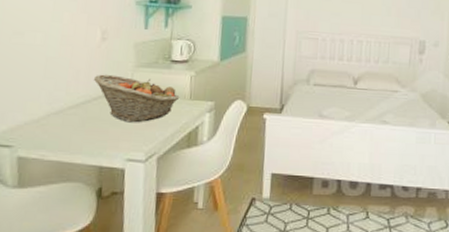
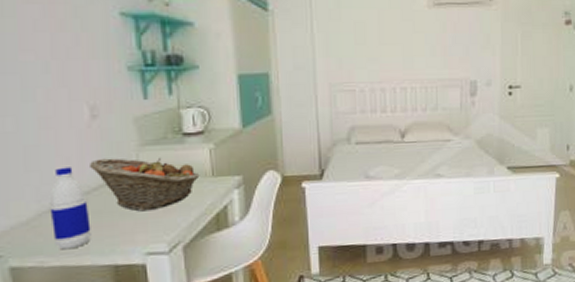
water bottle: none [56,78,87,148] -> present [49,167,91,250]

